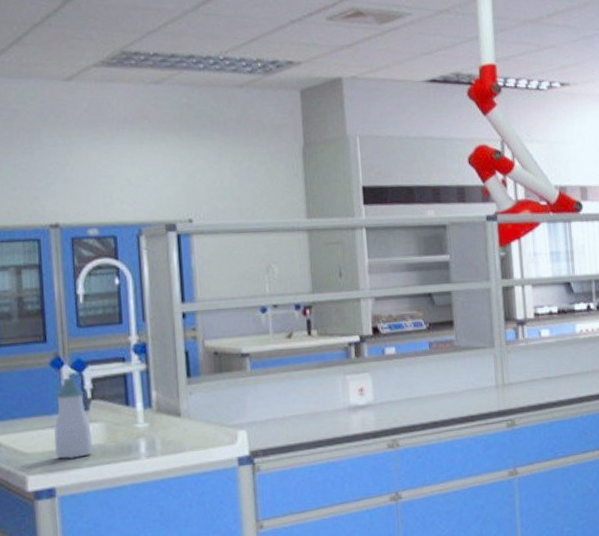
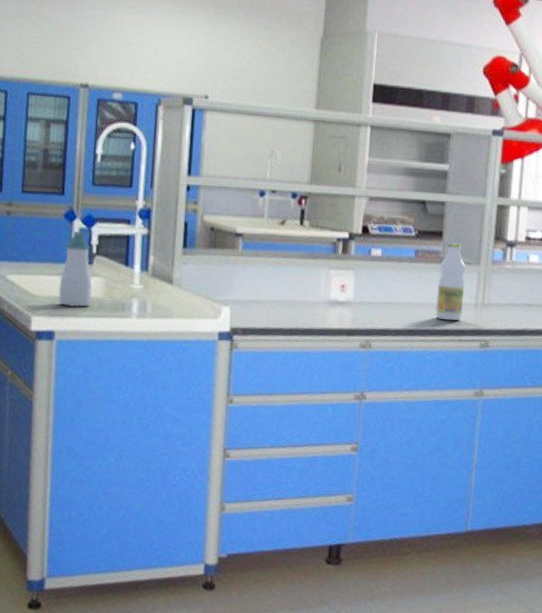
bottle: none [456,329,485,407] -> present [435,242,466,321]

